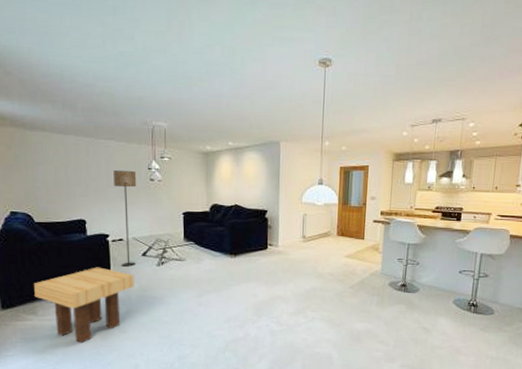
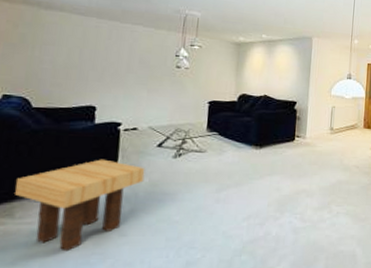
floor lamp: present [113,170,137,267] -> none [132,55,162,159]

